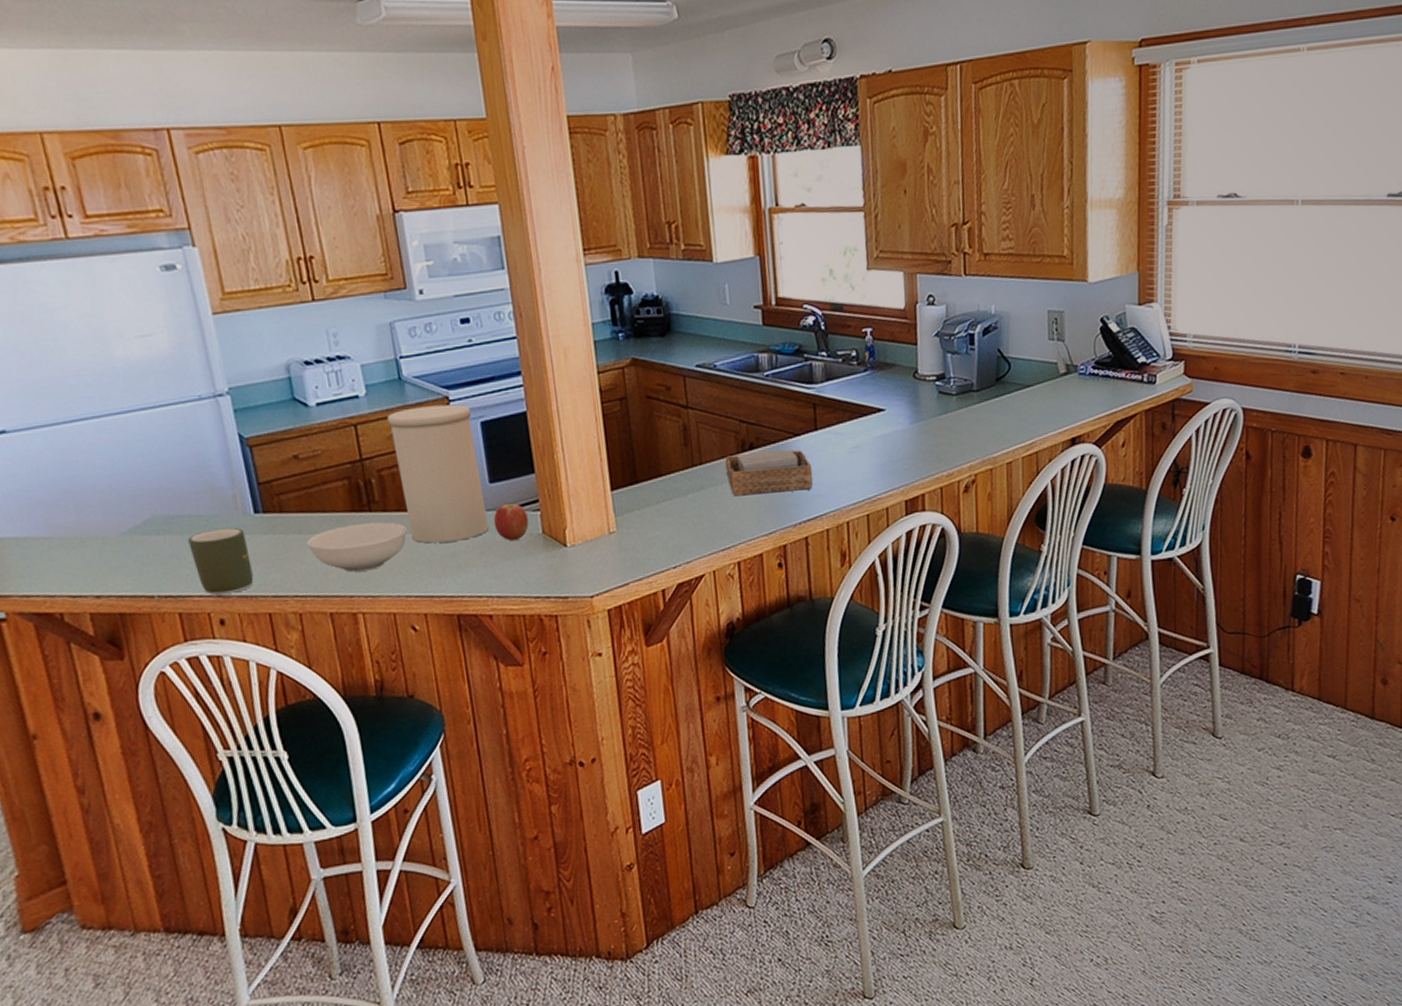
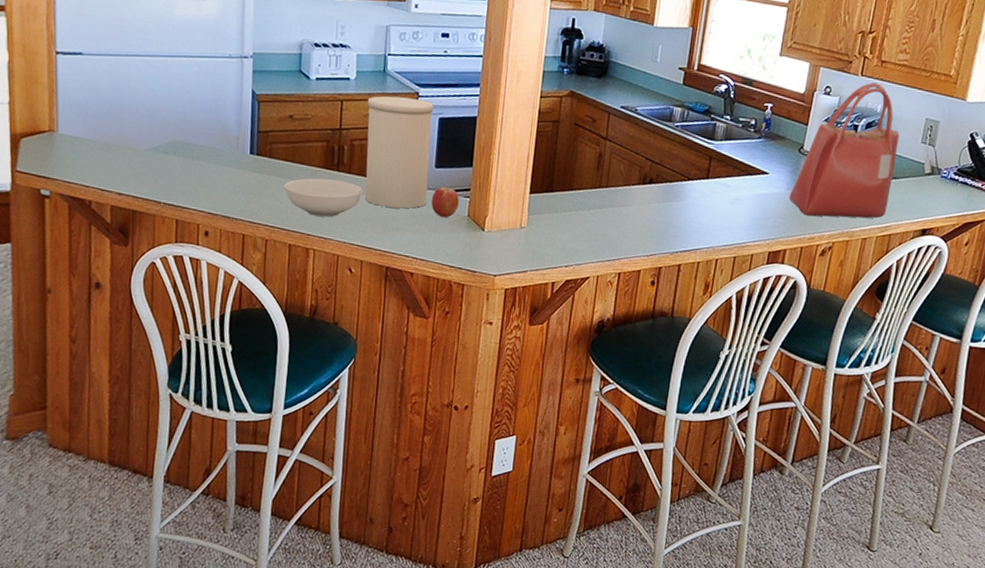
mug: present [188,527,254,595] -> none [195,160,240,213]
napkin holder: present [725,449,813,496] -> none [625,185,698,226]
handbag: none [914,280,1027,450] -> present [789,82,900,219]

